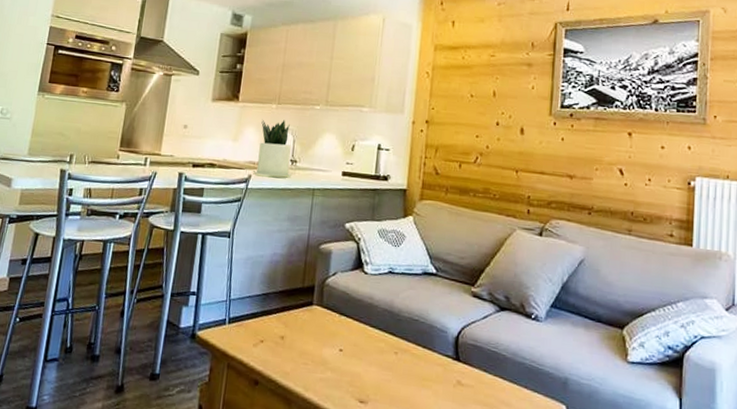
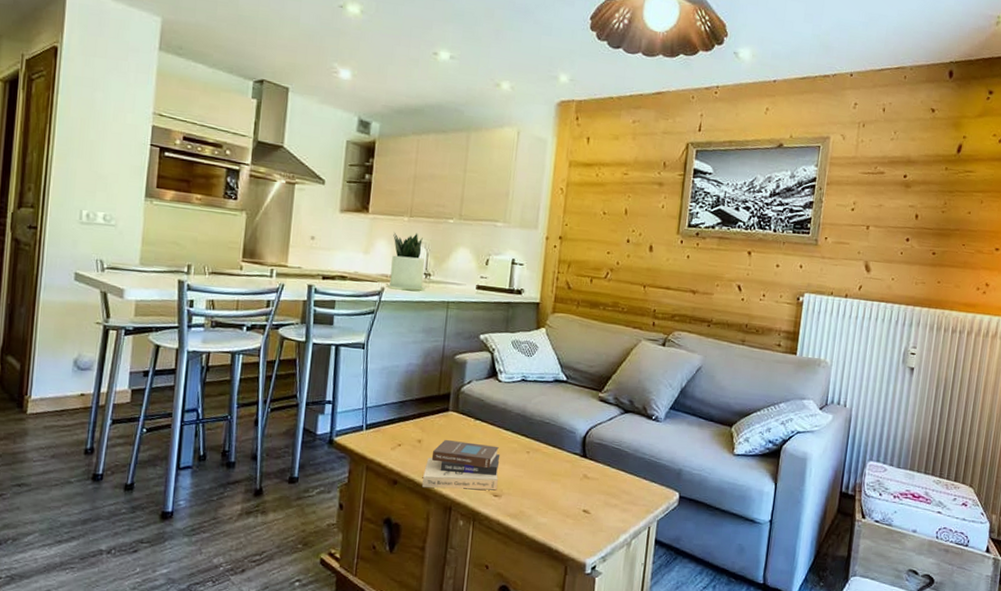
books: none [284,336,367,396] -> present [422,439,501,491]

